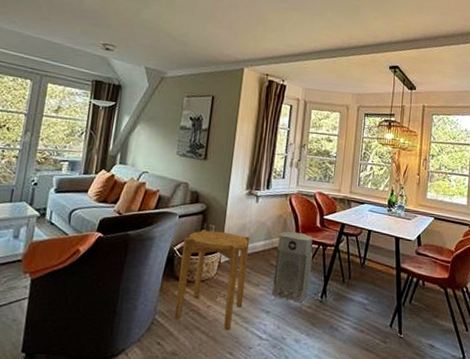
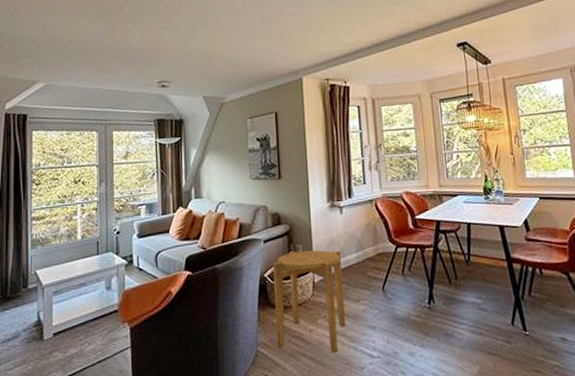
air purifier: present [271,231,313,302] -> none [370,238,414,312]

